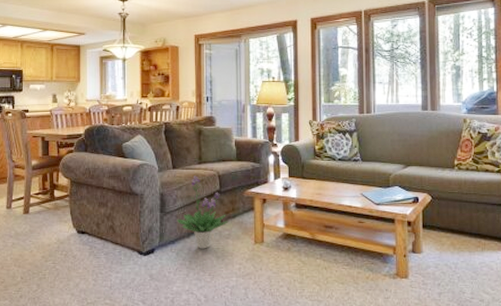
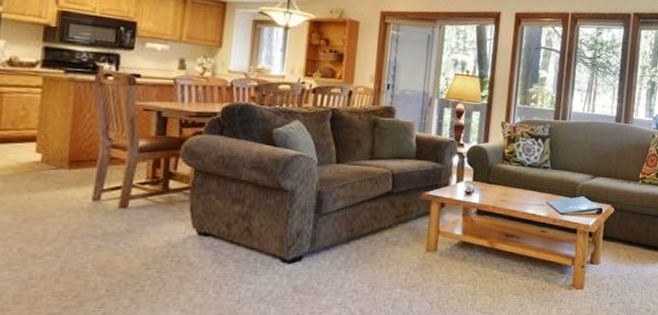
potted plant: present [177,176,229,249] -> none [335,173,399,257]

